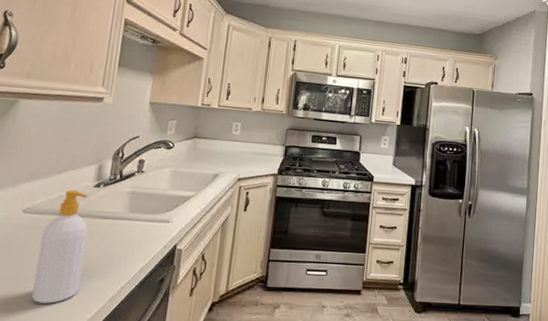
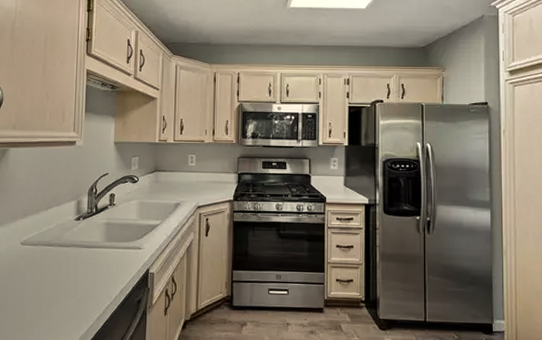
soap bottle: present [32,189,88,304] -> none [35,223,73,322]

